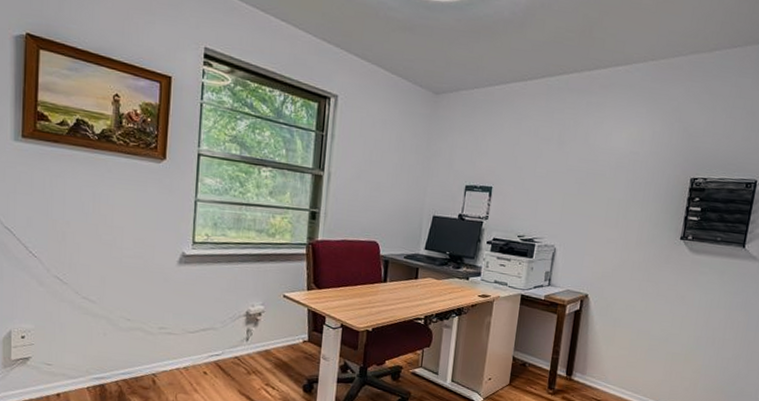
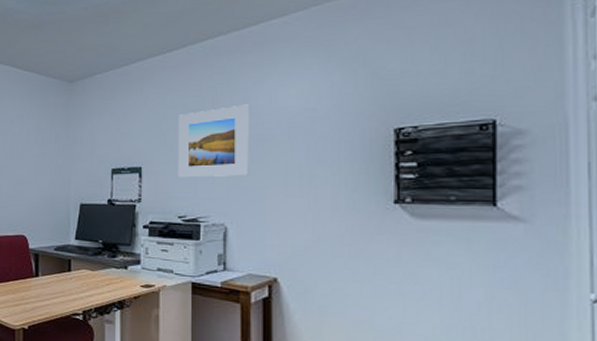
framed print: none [522,140,590,205] -> present [178,104,250,178]

